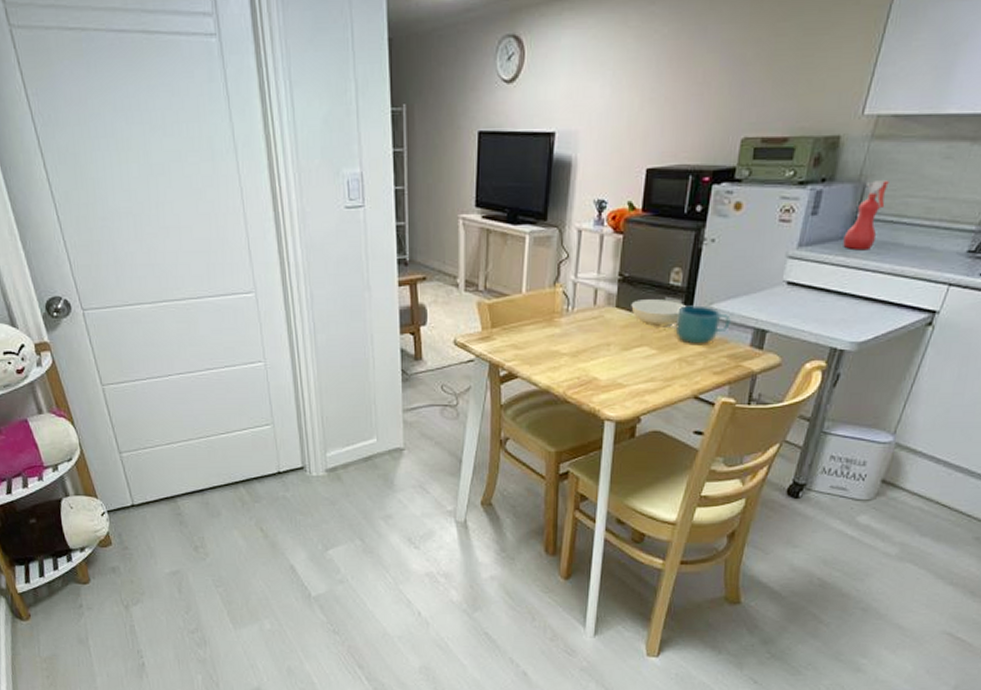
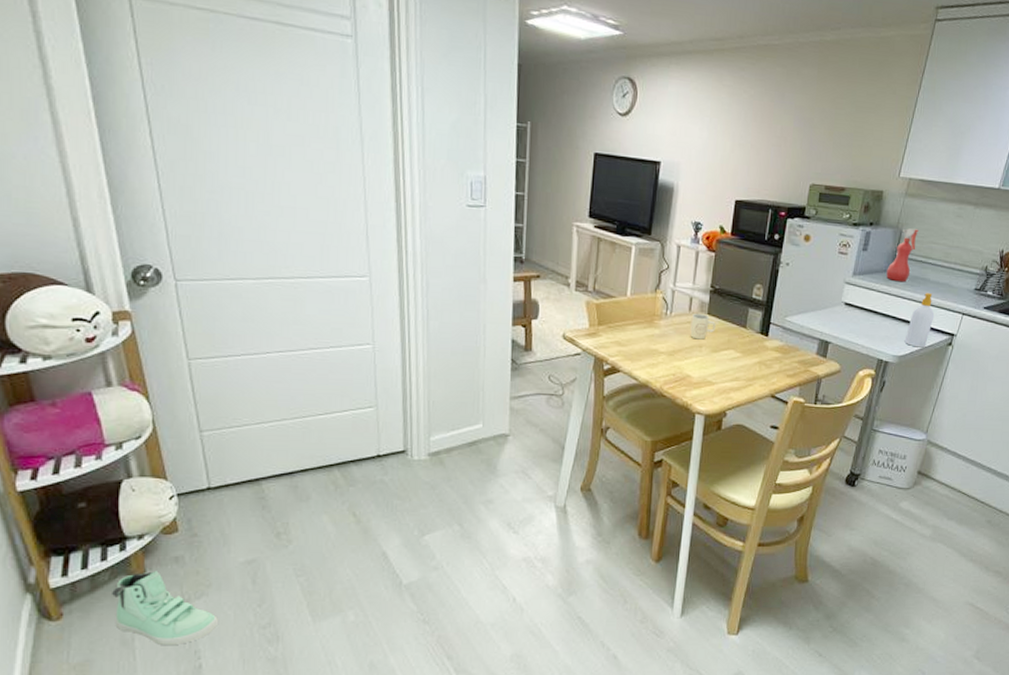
sneaker: none [66,580,155,646] -> present [112,571,219,646]
mug: none [594,306,626,337] -> present [689,313,716,340]
bowl: present [631,299,686,327] -> none [720,309,765,334]
cup: present [675,305,731,344] -> none [756,317,801,350]
soap bottle: none [866,261,909,331] -> present [904,293,935,348]

